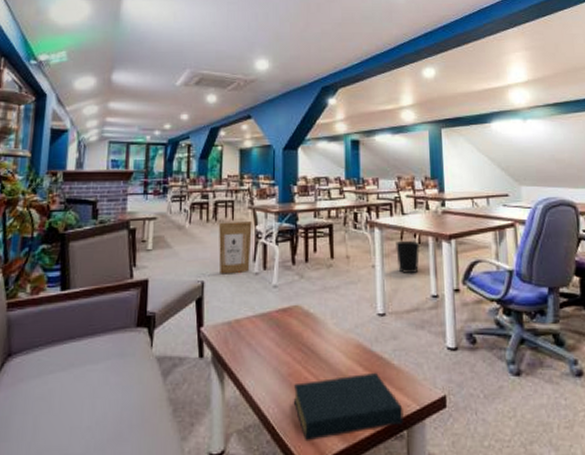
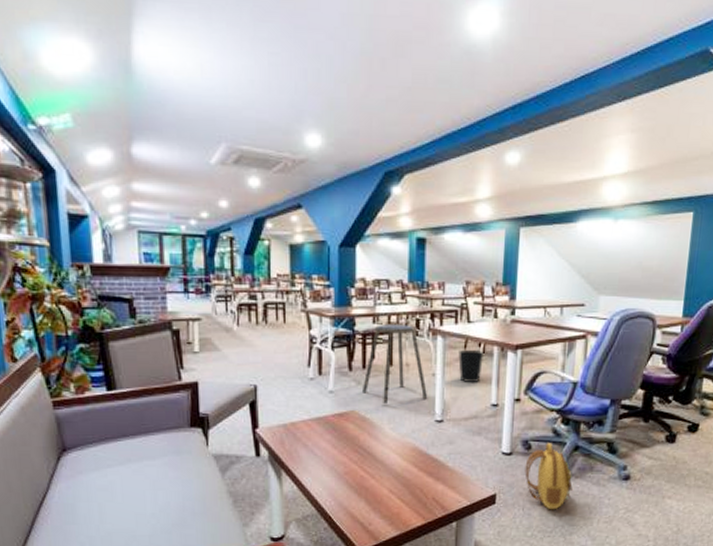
cardboard box: present [219,221,252,274] -> none [270,325,306,379]
hardback book: present [293,372,404,442] -> none [349,472,454,529]
stool: none [306,218,369,299] -> present [363,325,428,405]
backpack: none [472,336,525,414] -> present [525,443,573,510]

